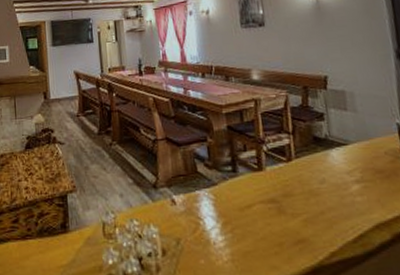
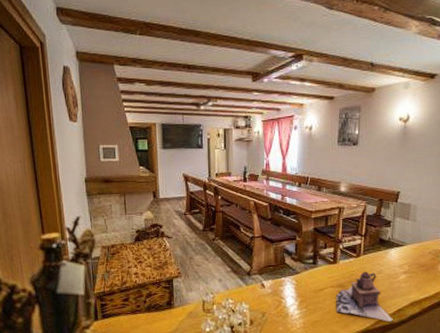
teapot: none [269,180,357,255] -> present [336,271,394,323]

